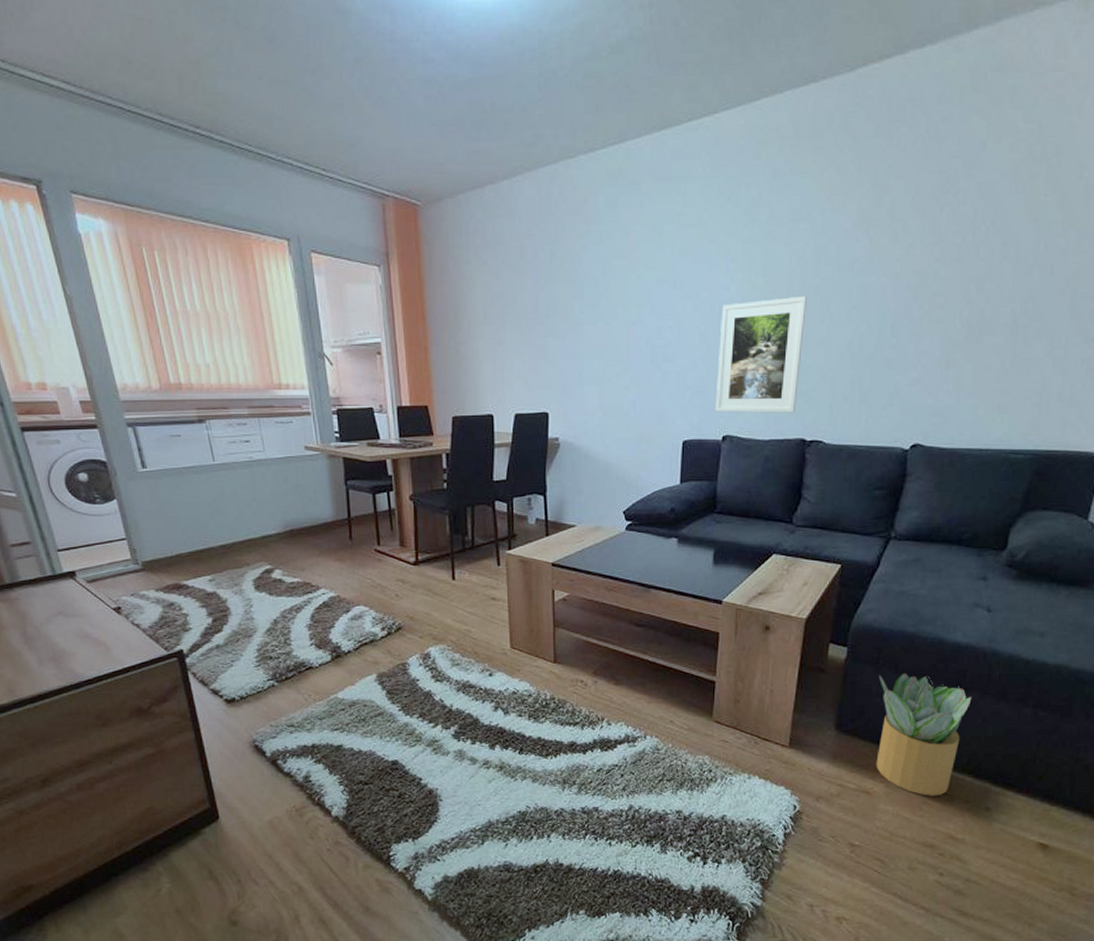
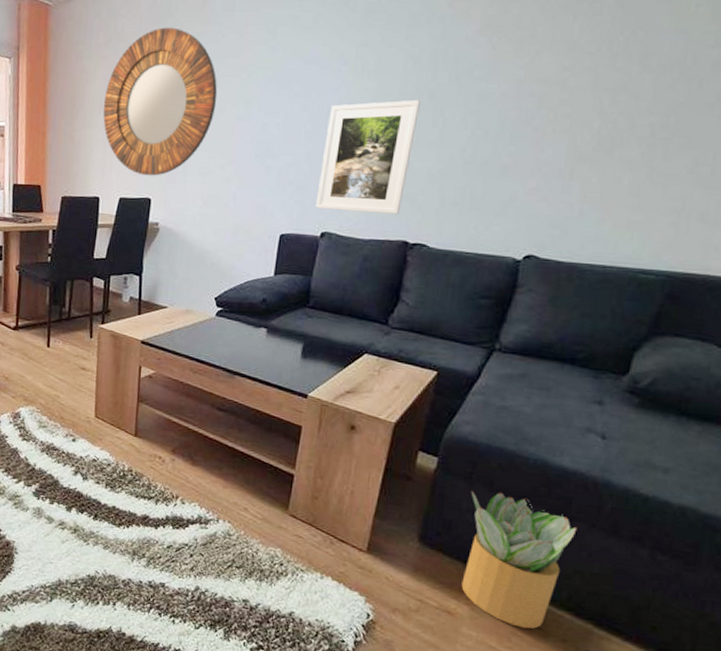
home mirror: none [488,227,608,388] -> present [103,27,218,176]

